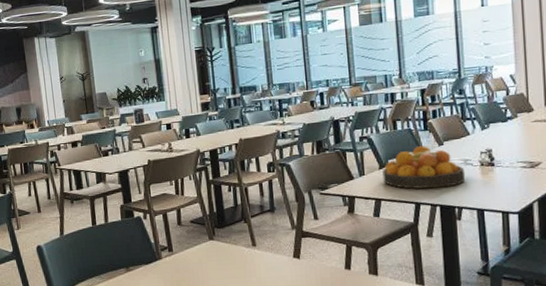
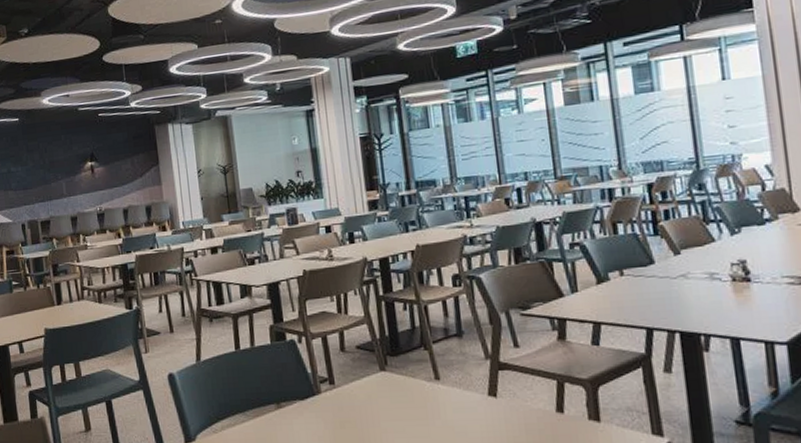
fruit bowl: present [382,146,466,189] -> none [601,255,713,310]

